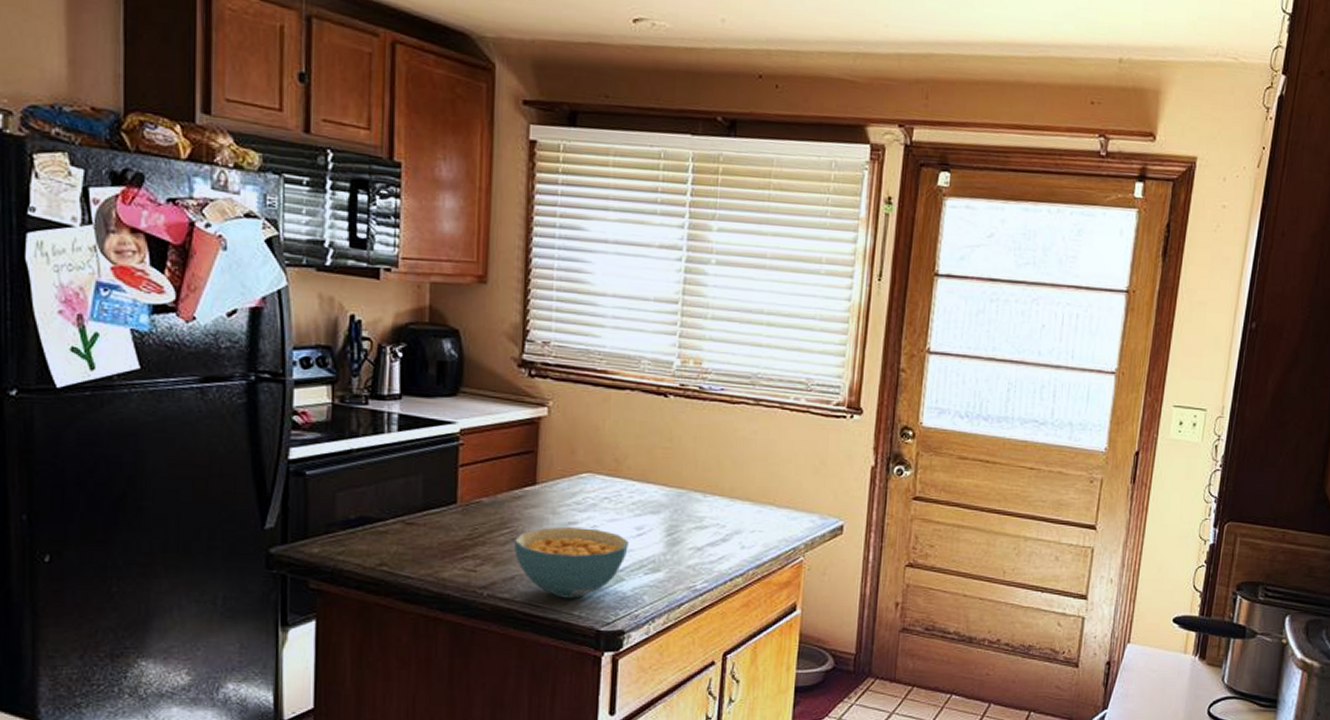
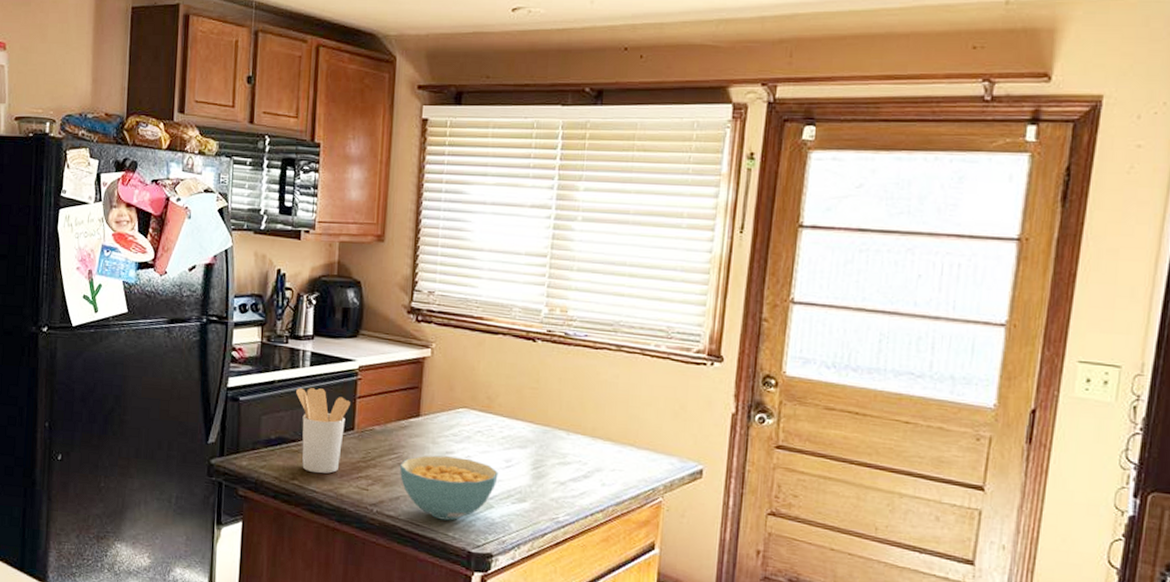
utensil holder: none [381,456,451,556] -> present [296,388,350,474]

